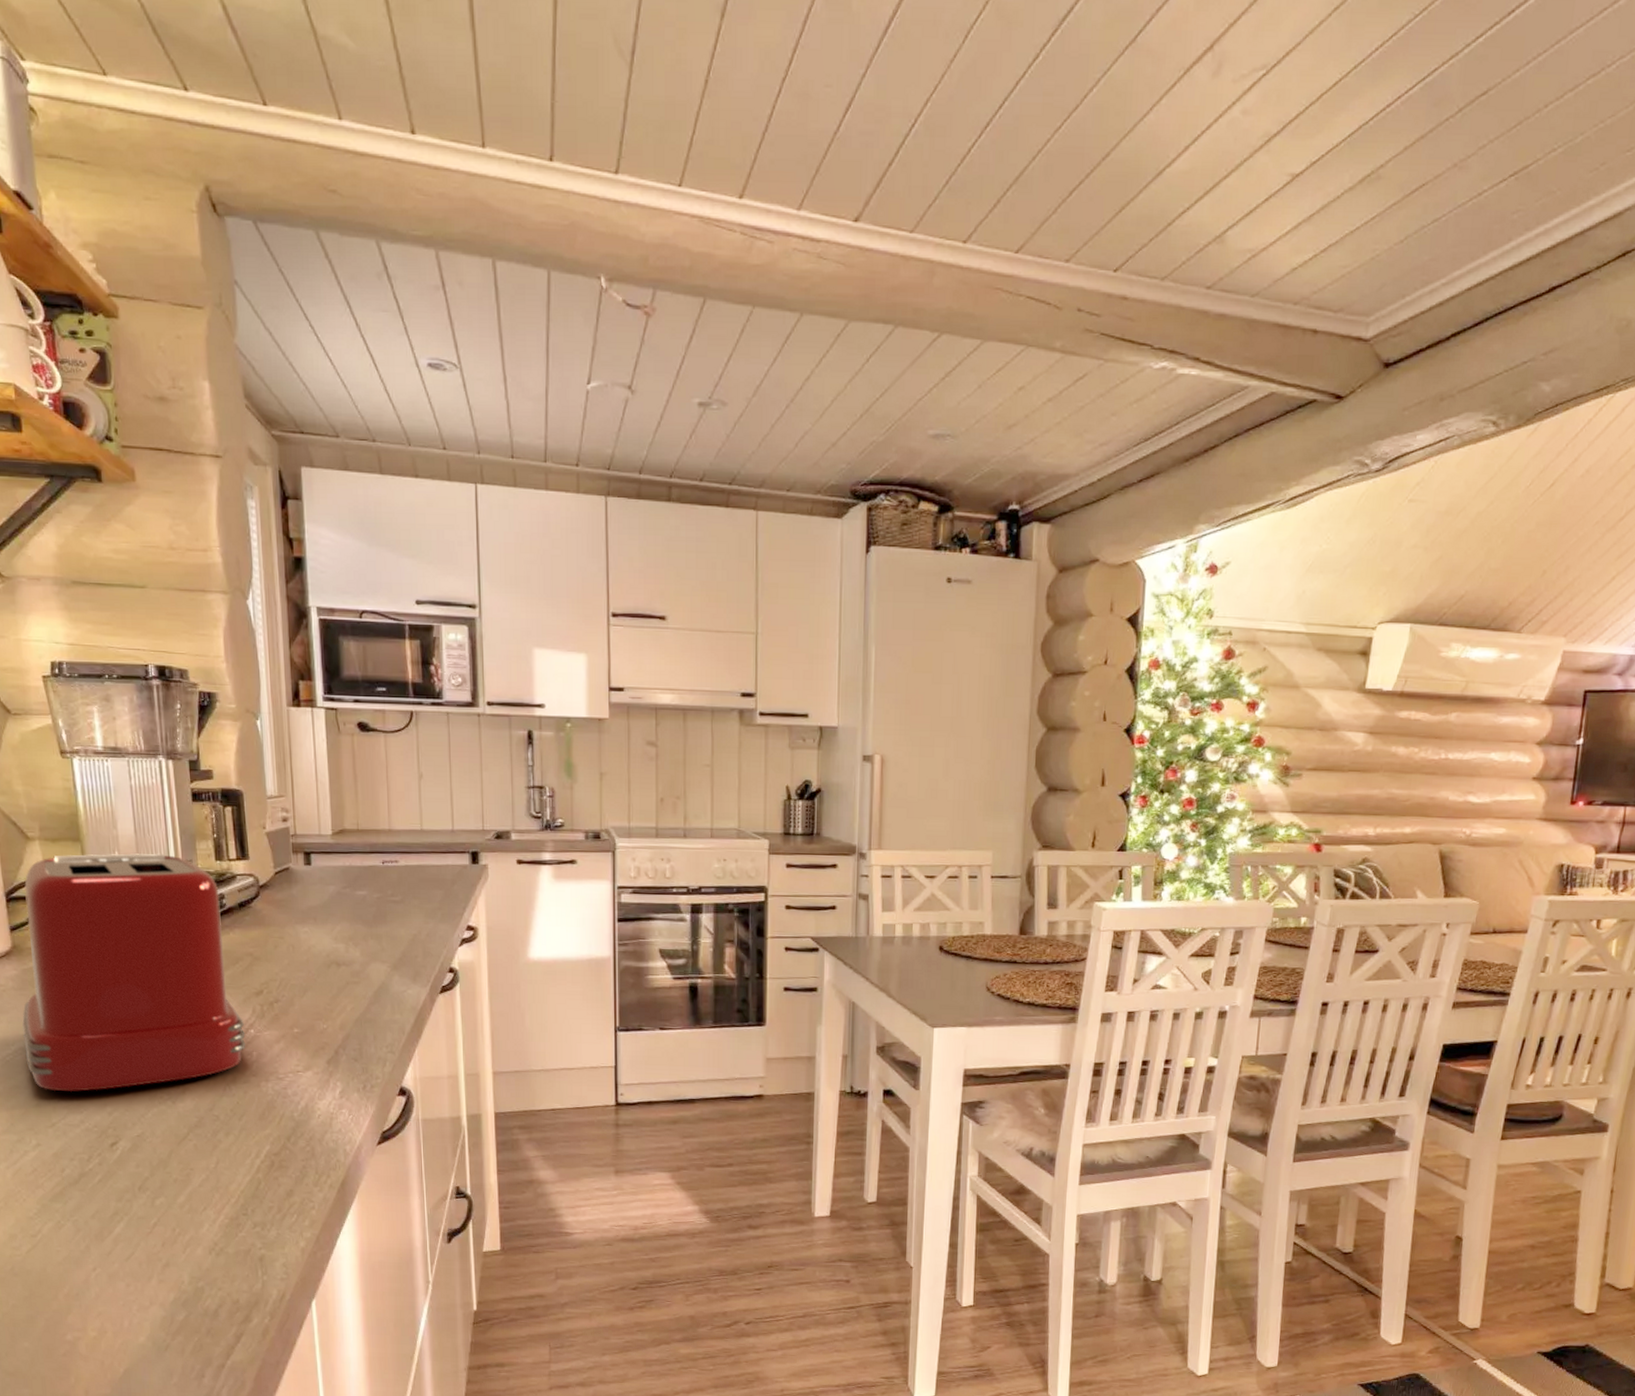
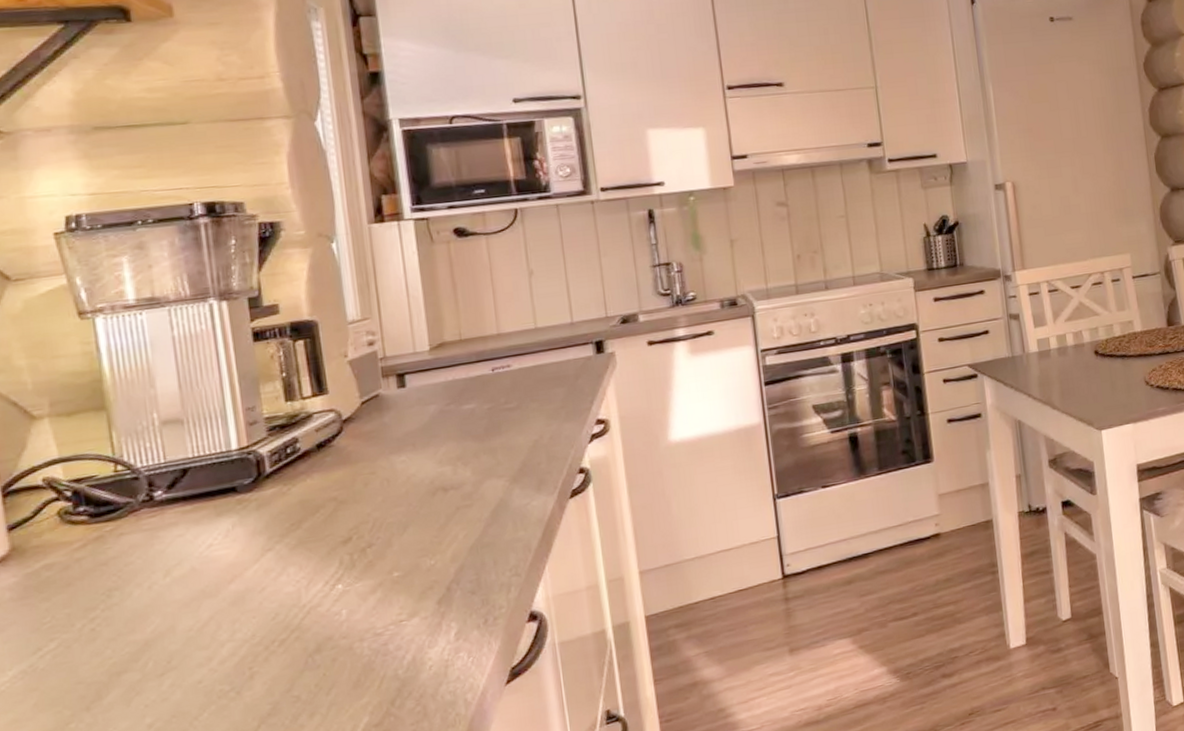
toaster: present [22,853,246,1092] -> none [24,405,333,716]

